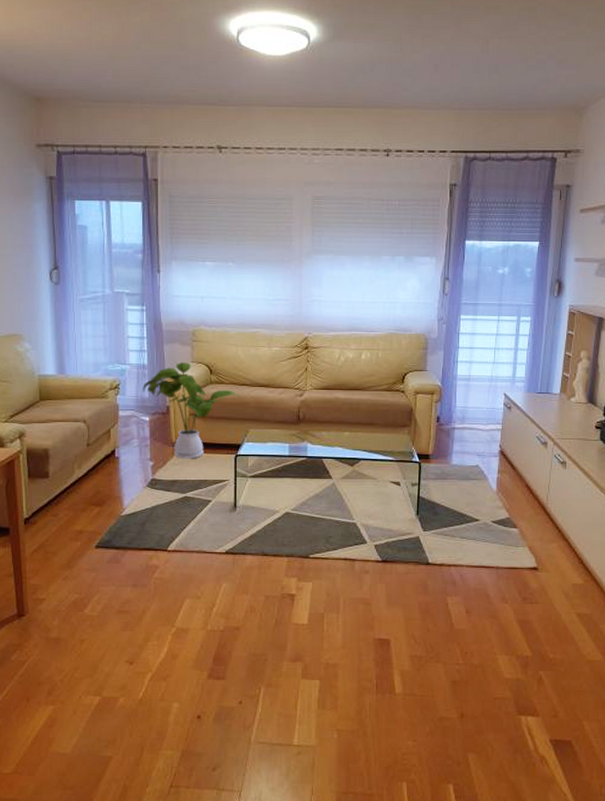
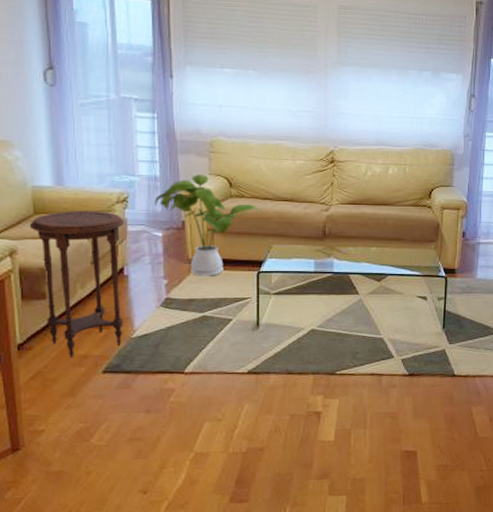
side table: none [36,397,116,533] -> present [29,210,124,359]

